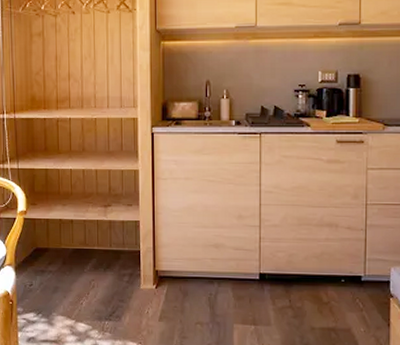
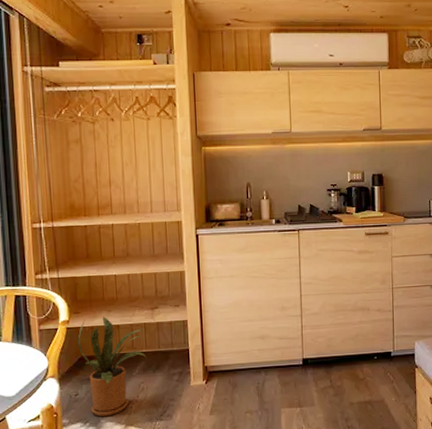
house plant: none [33,210,99,310] -> present [77,317,147,417]

